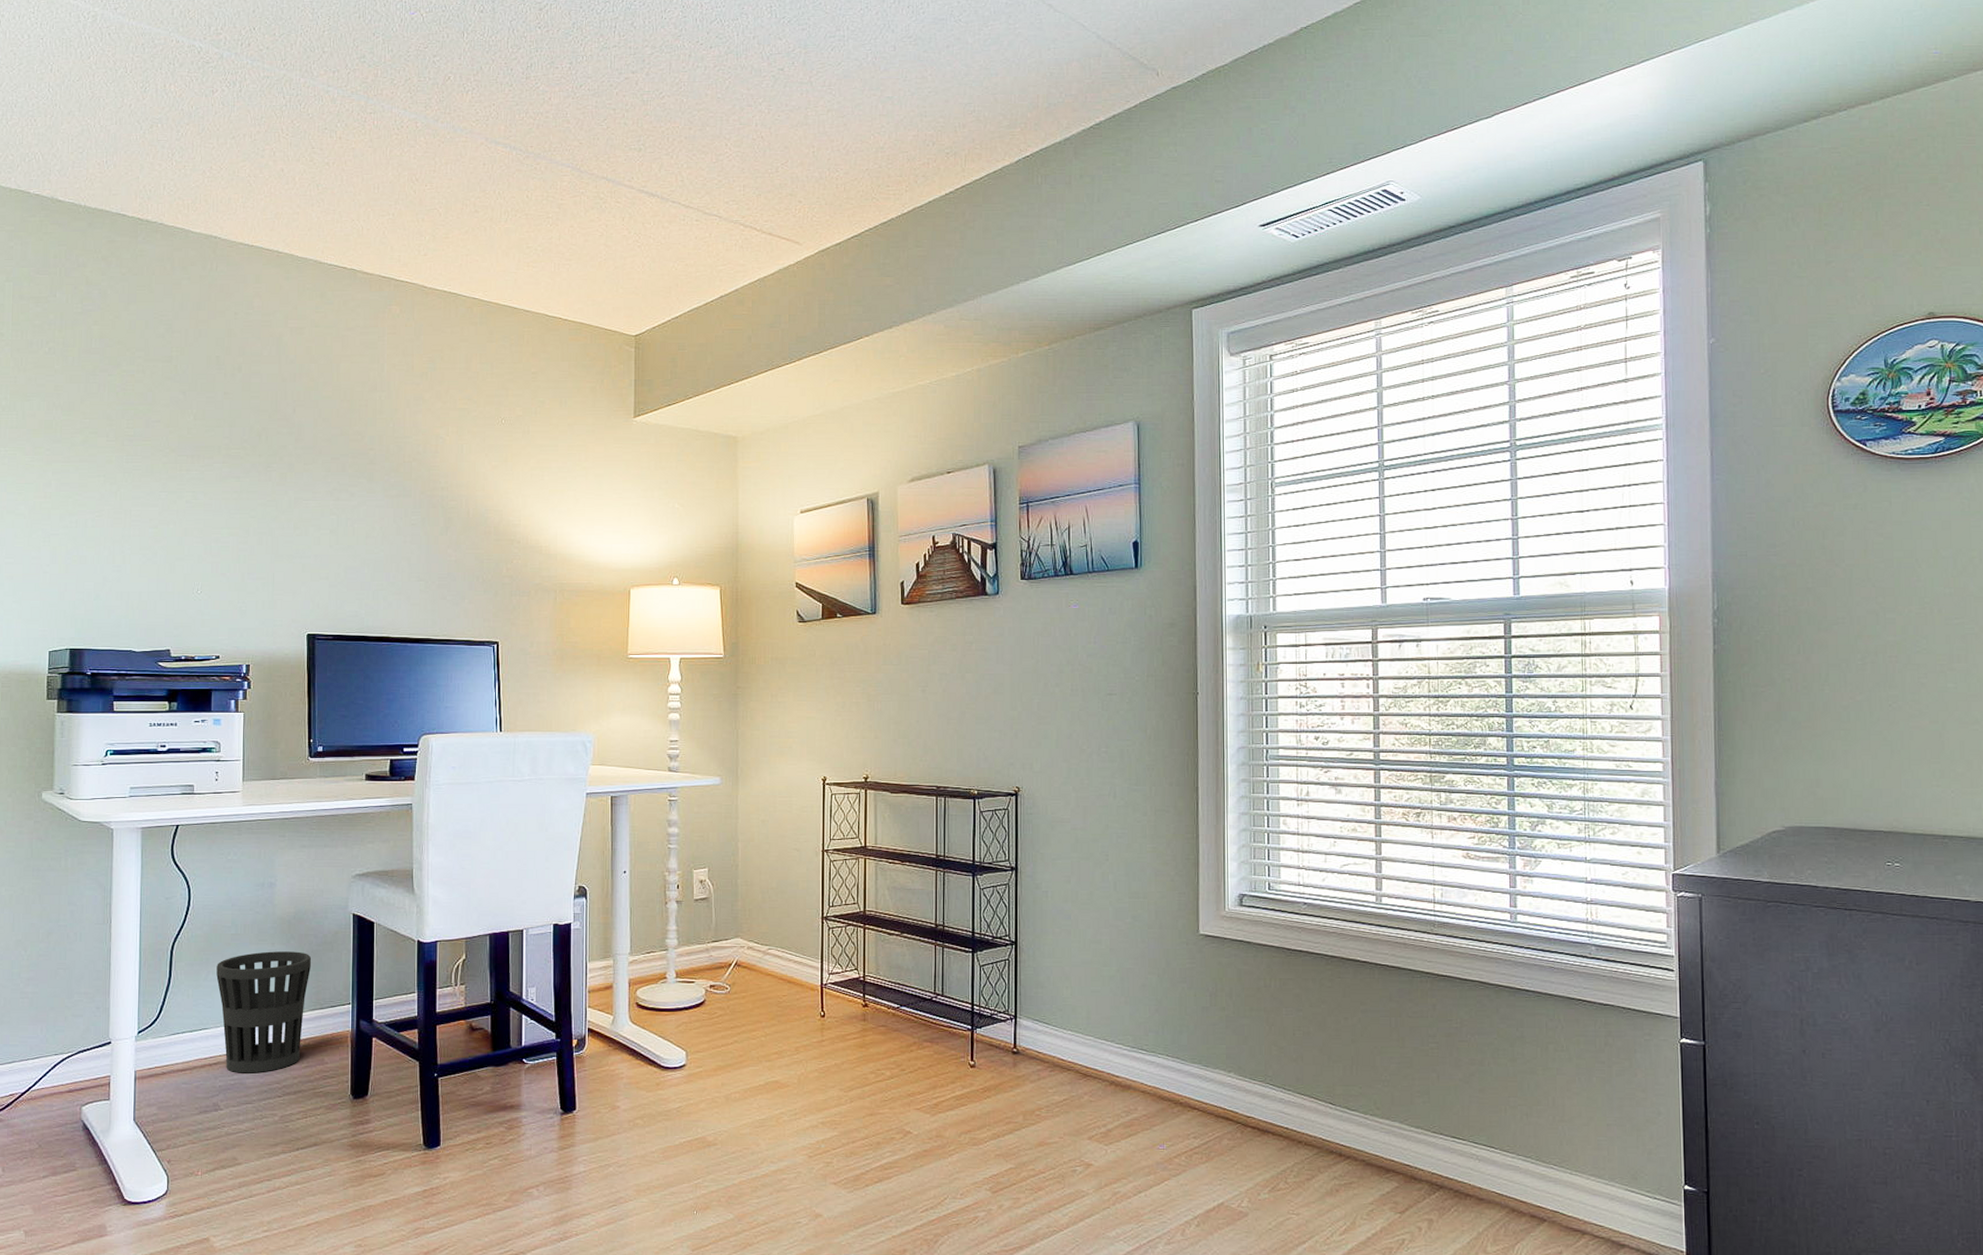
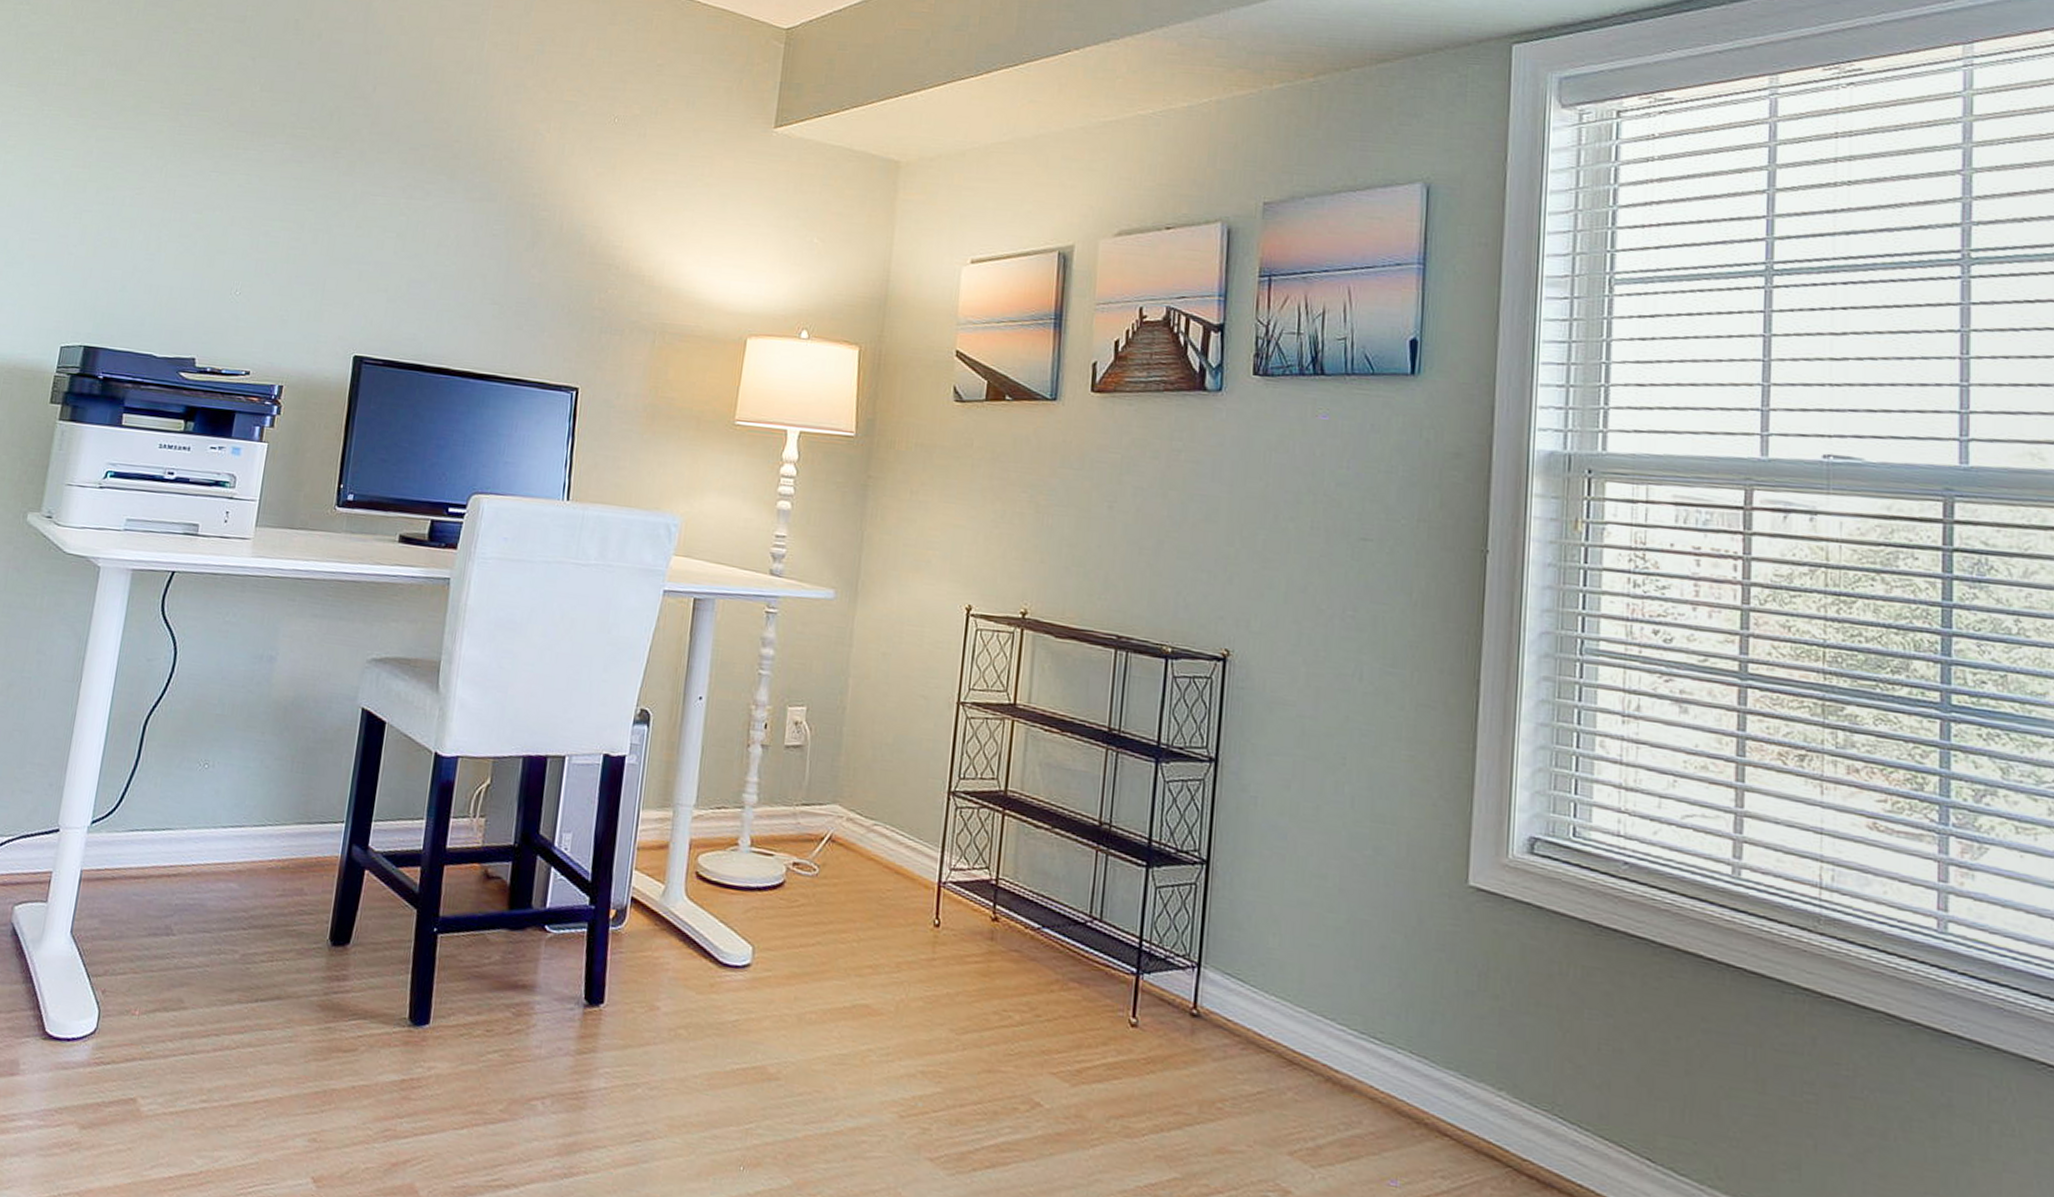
wastebasket: present [216,951,311,1073] -> none [186,741,305,895]

